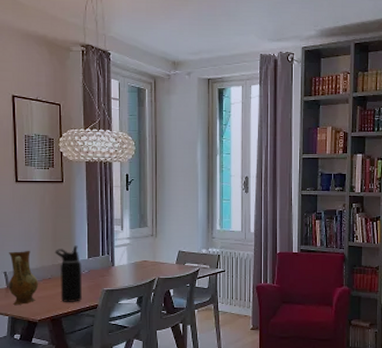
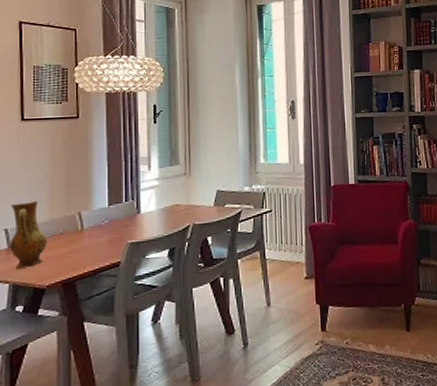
water bottle: present [54,245,82,302] -> none [67,191,101,261]

